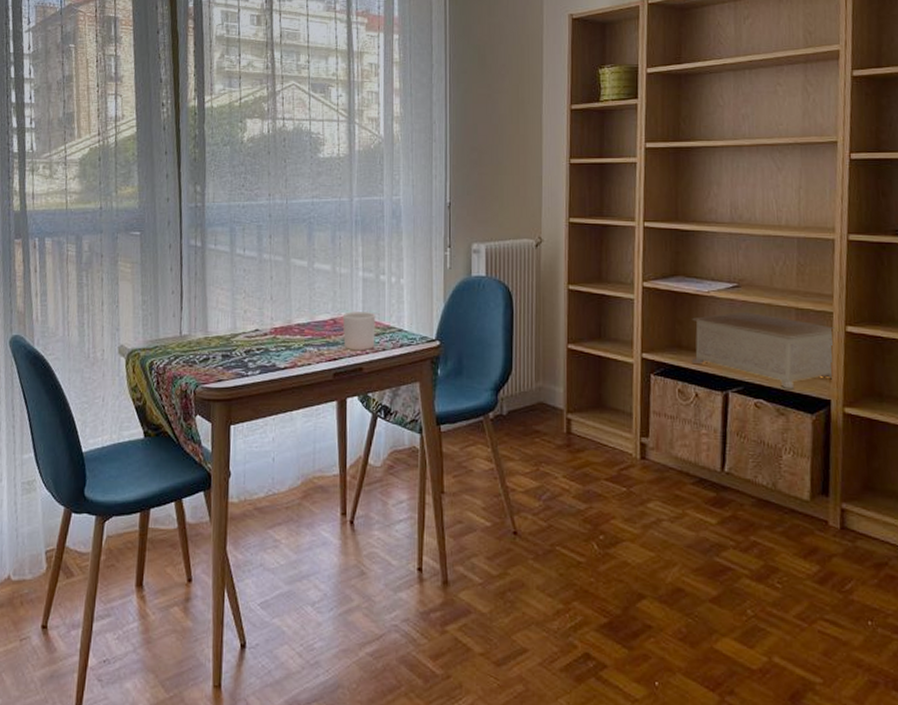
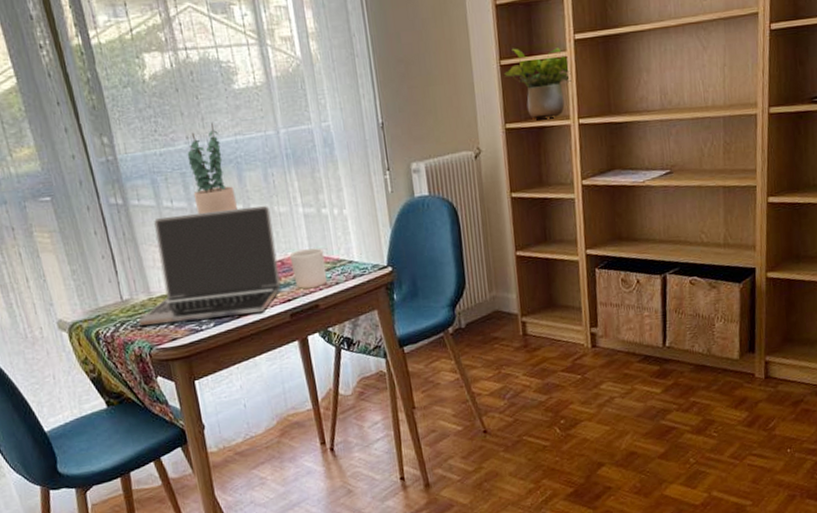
laptop: none [190,263,332,368] -> present [137,205,281,326]
vase: none [265,185,303,265] -> present [187,123,237,214]
potted plant: none [573,149,639,218] -> present [504,47,572,120]
decorative box: present [691,311,836,389] -> none [630,196,759,263]

